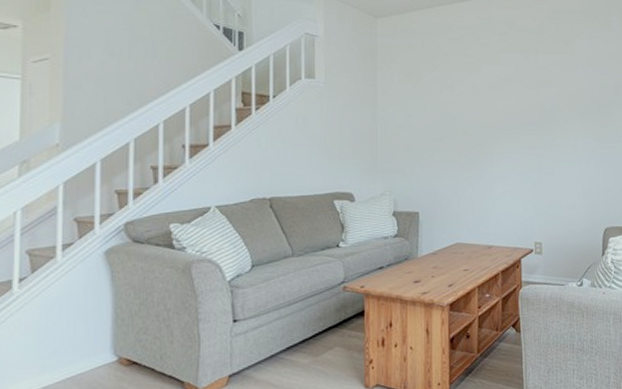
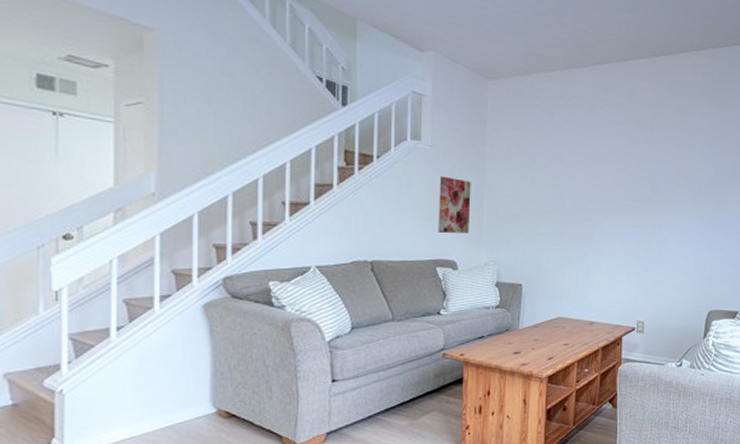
wall art: none [334,111,365,166] -> present [438,176,471,233]

